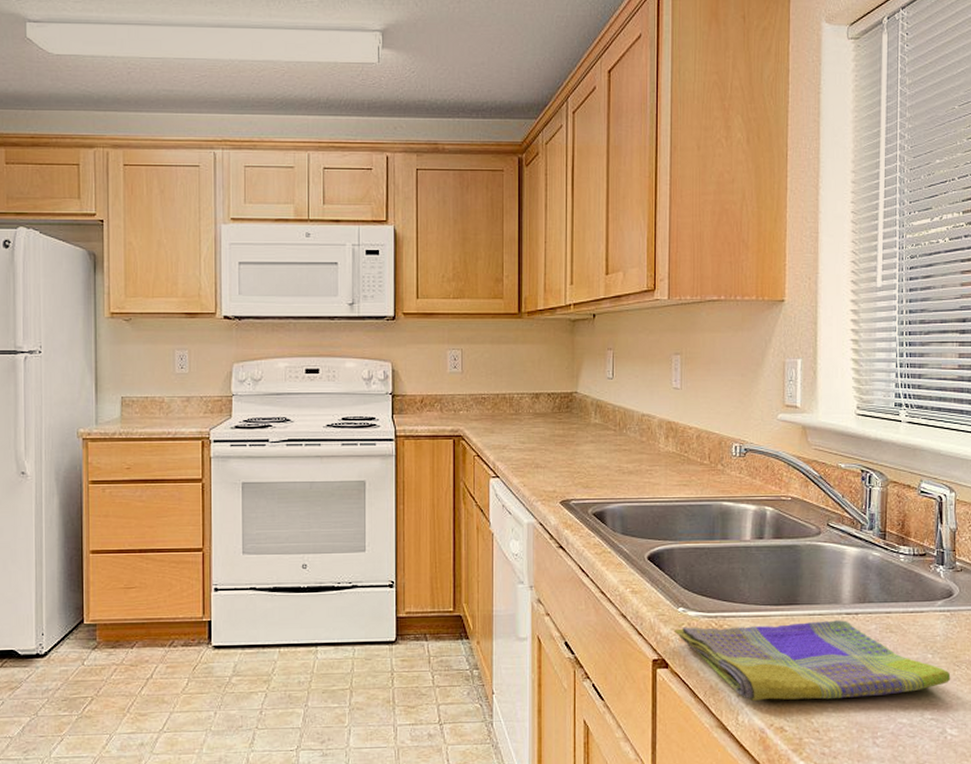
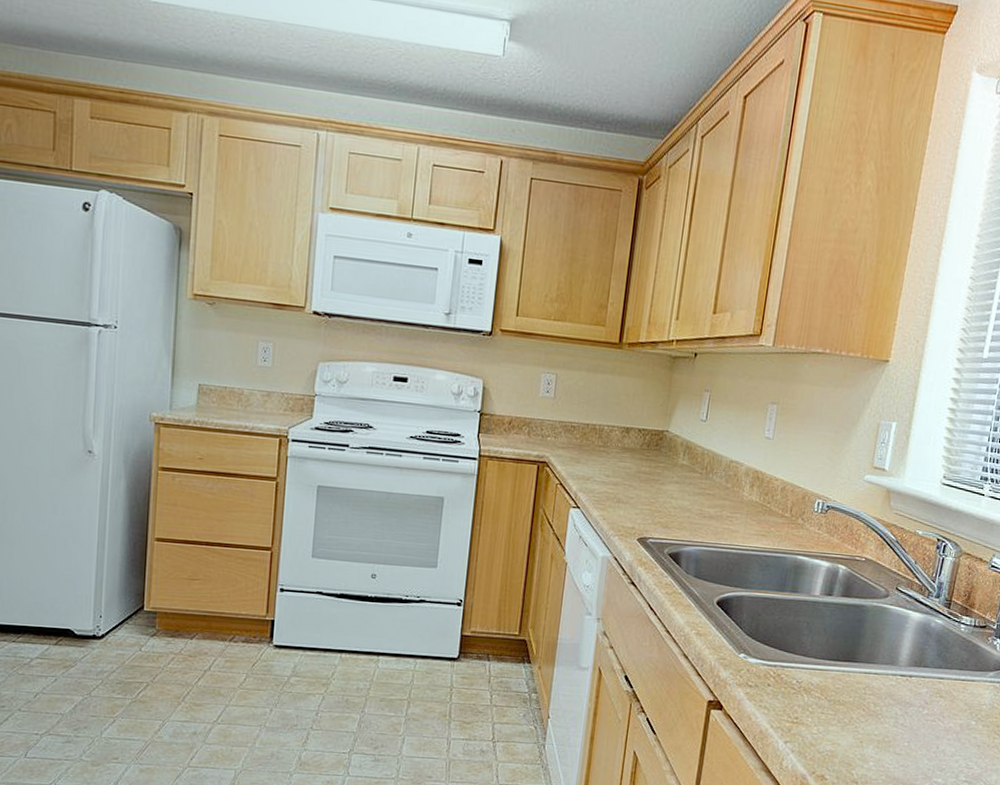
dish towel: present [675,620,951,701] -> none [733,672,990,755]

